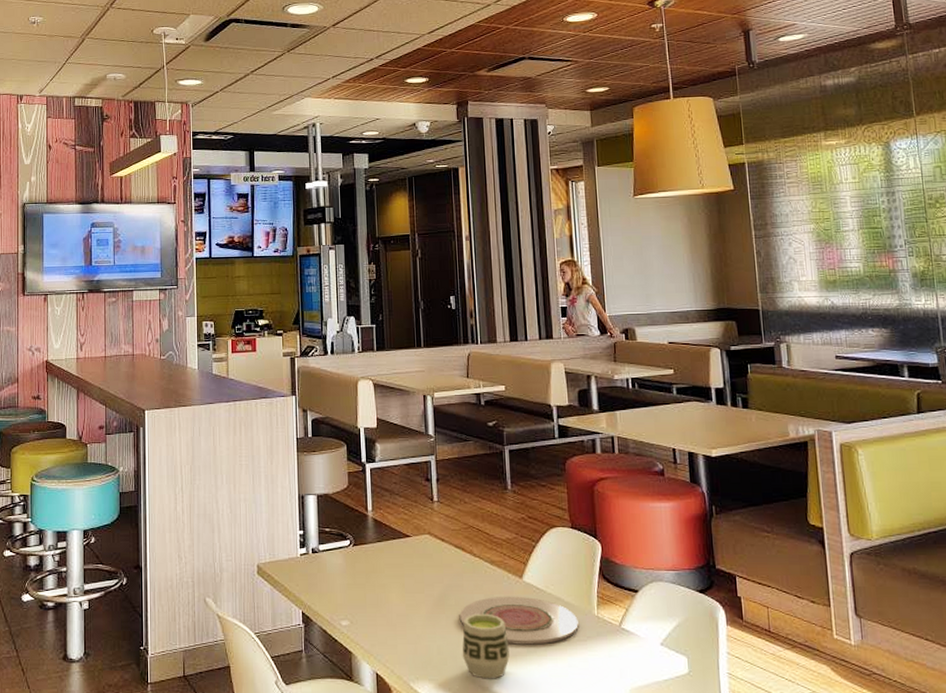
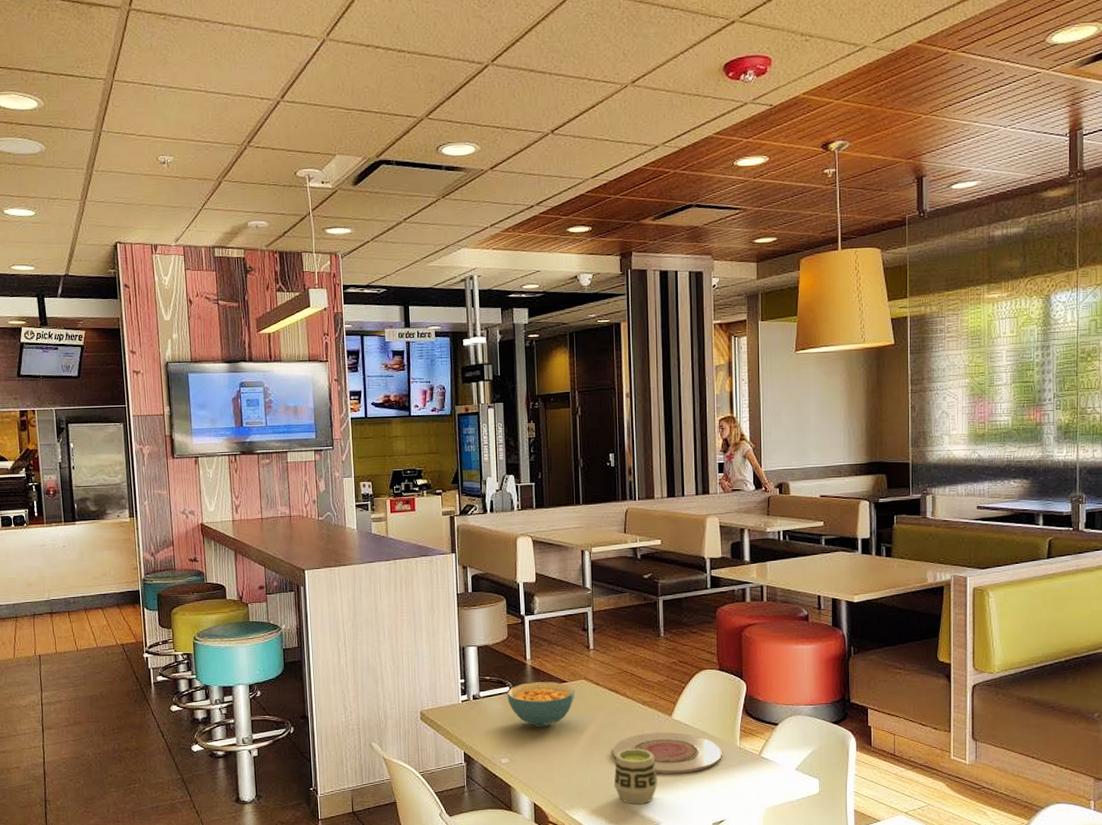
cereal bowl: none [348,536,419,587] -> present [507,682,575,728]

